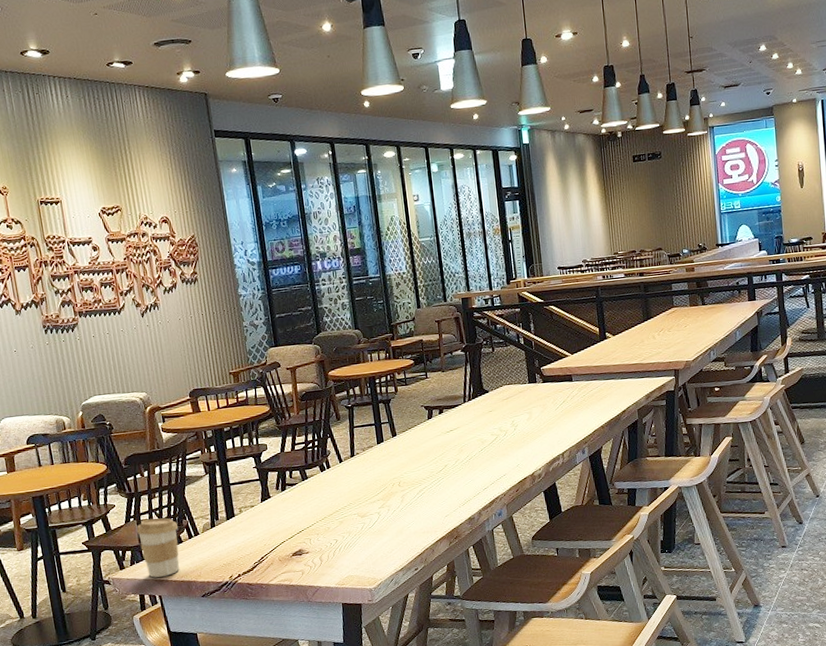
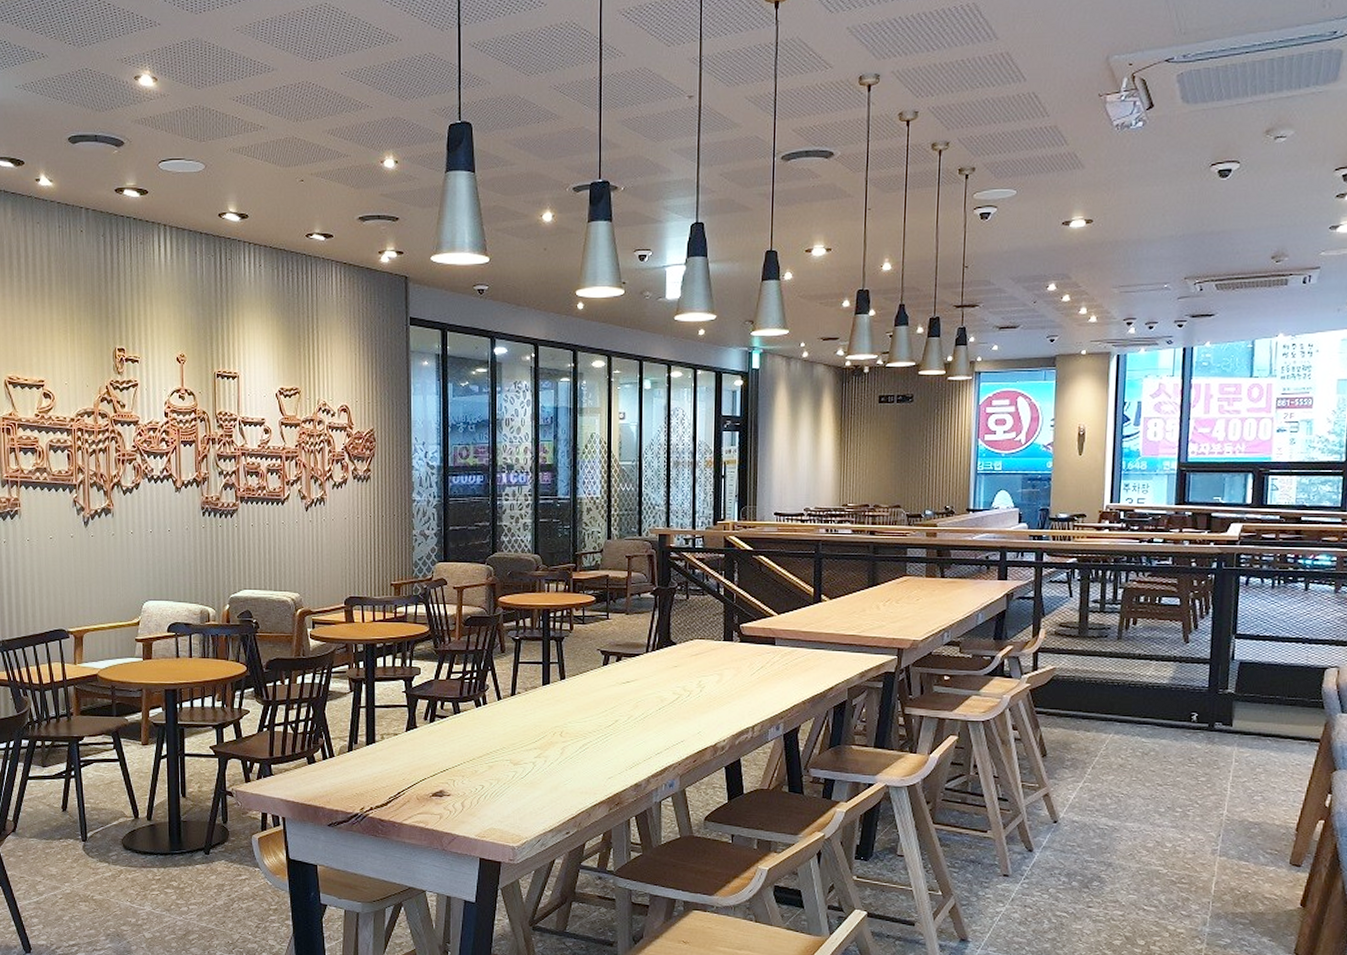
coffee cup: present [136,518,180,578] -> none [268,731,312,797]

